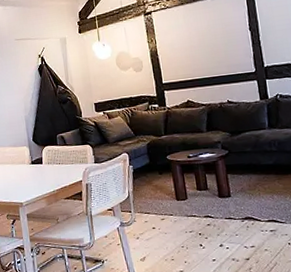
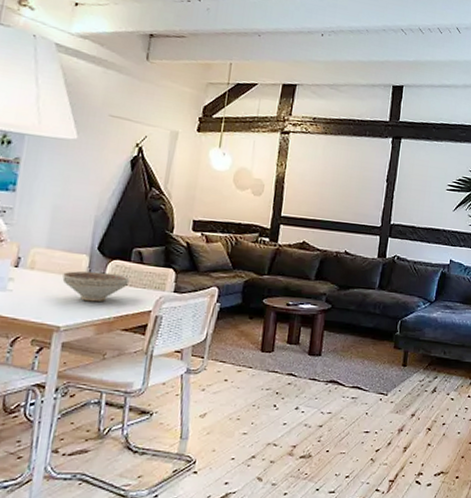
decorative bowl: none [15,156,60,181] -> present [62,271,129,302]

